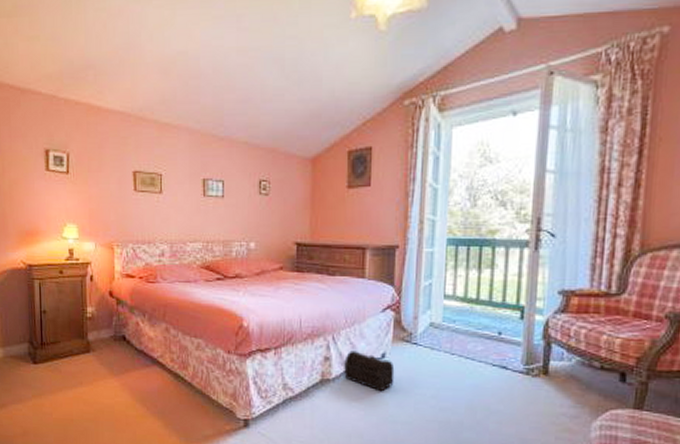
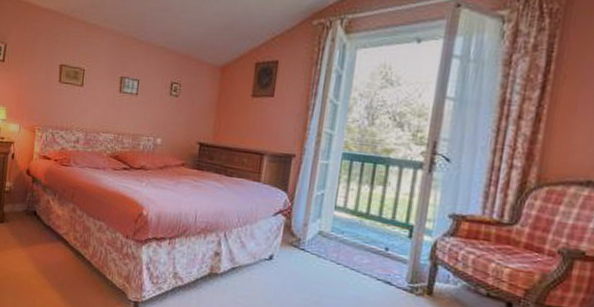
treasure chest: present [344,350,395,392] -> none [231,249,281,292]

